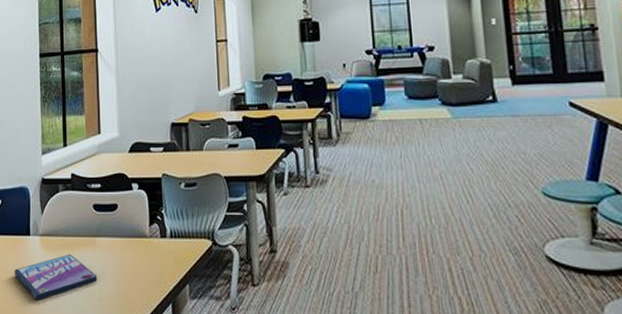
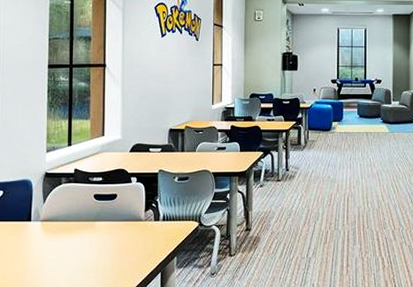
video game case: present [14,253,98,301] -> none [14,235,95,276]

